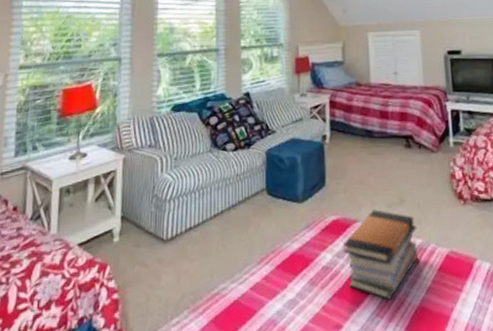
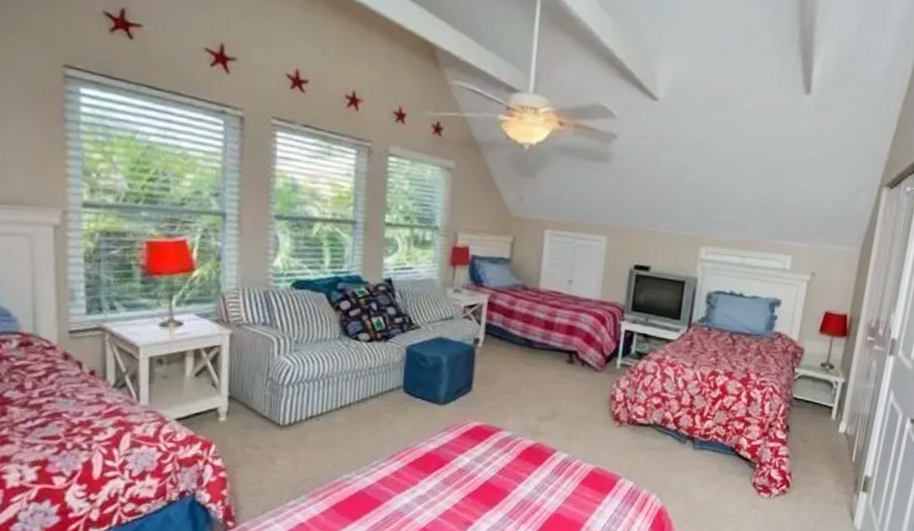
book stack: present [342,209,419,300] -> none [482,420,565,504]

